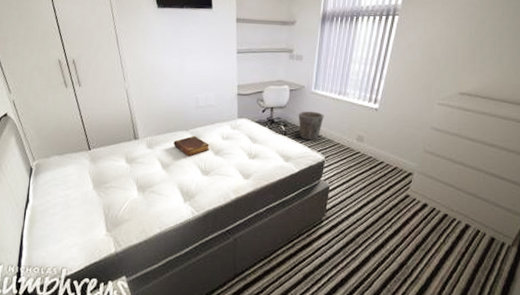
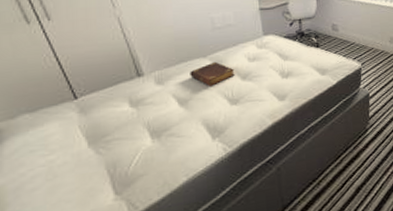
waste bin: present [298,111,324,141] -> none [328,18,355,49]

